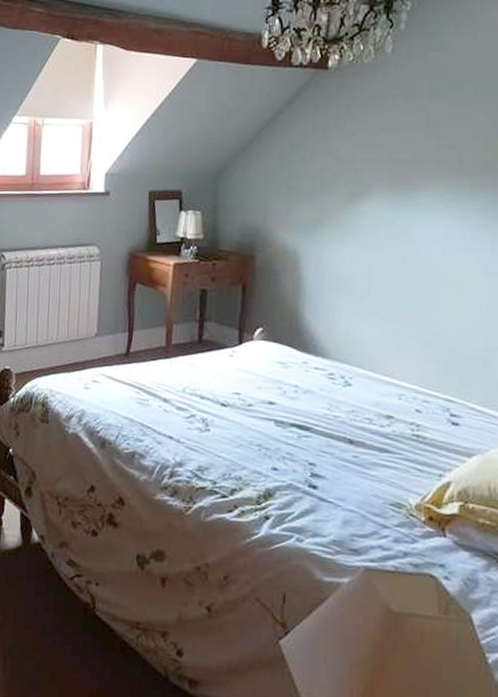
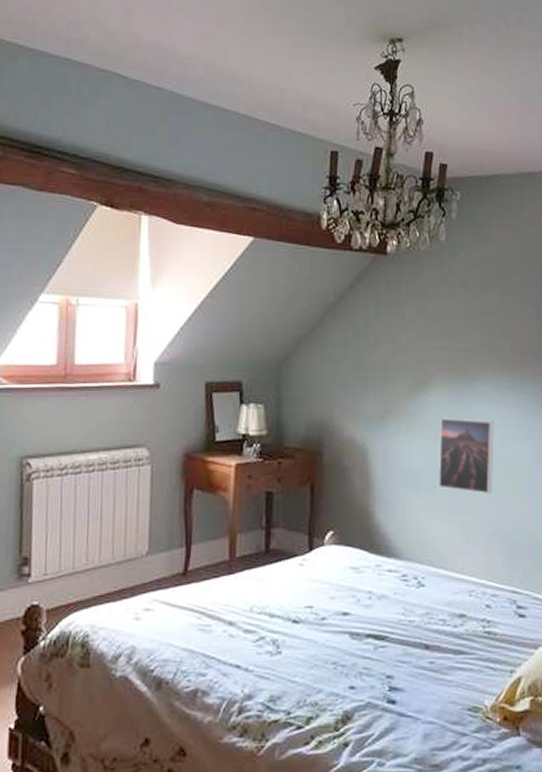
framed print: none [372,227,436,303] -> present [439,417,494,493]

